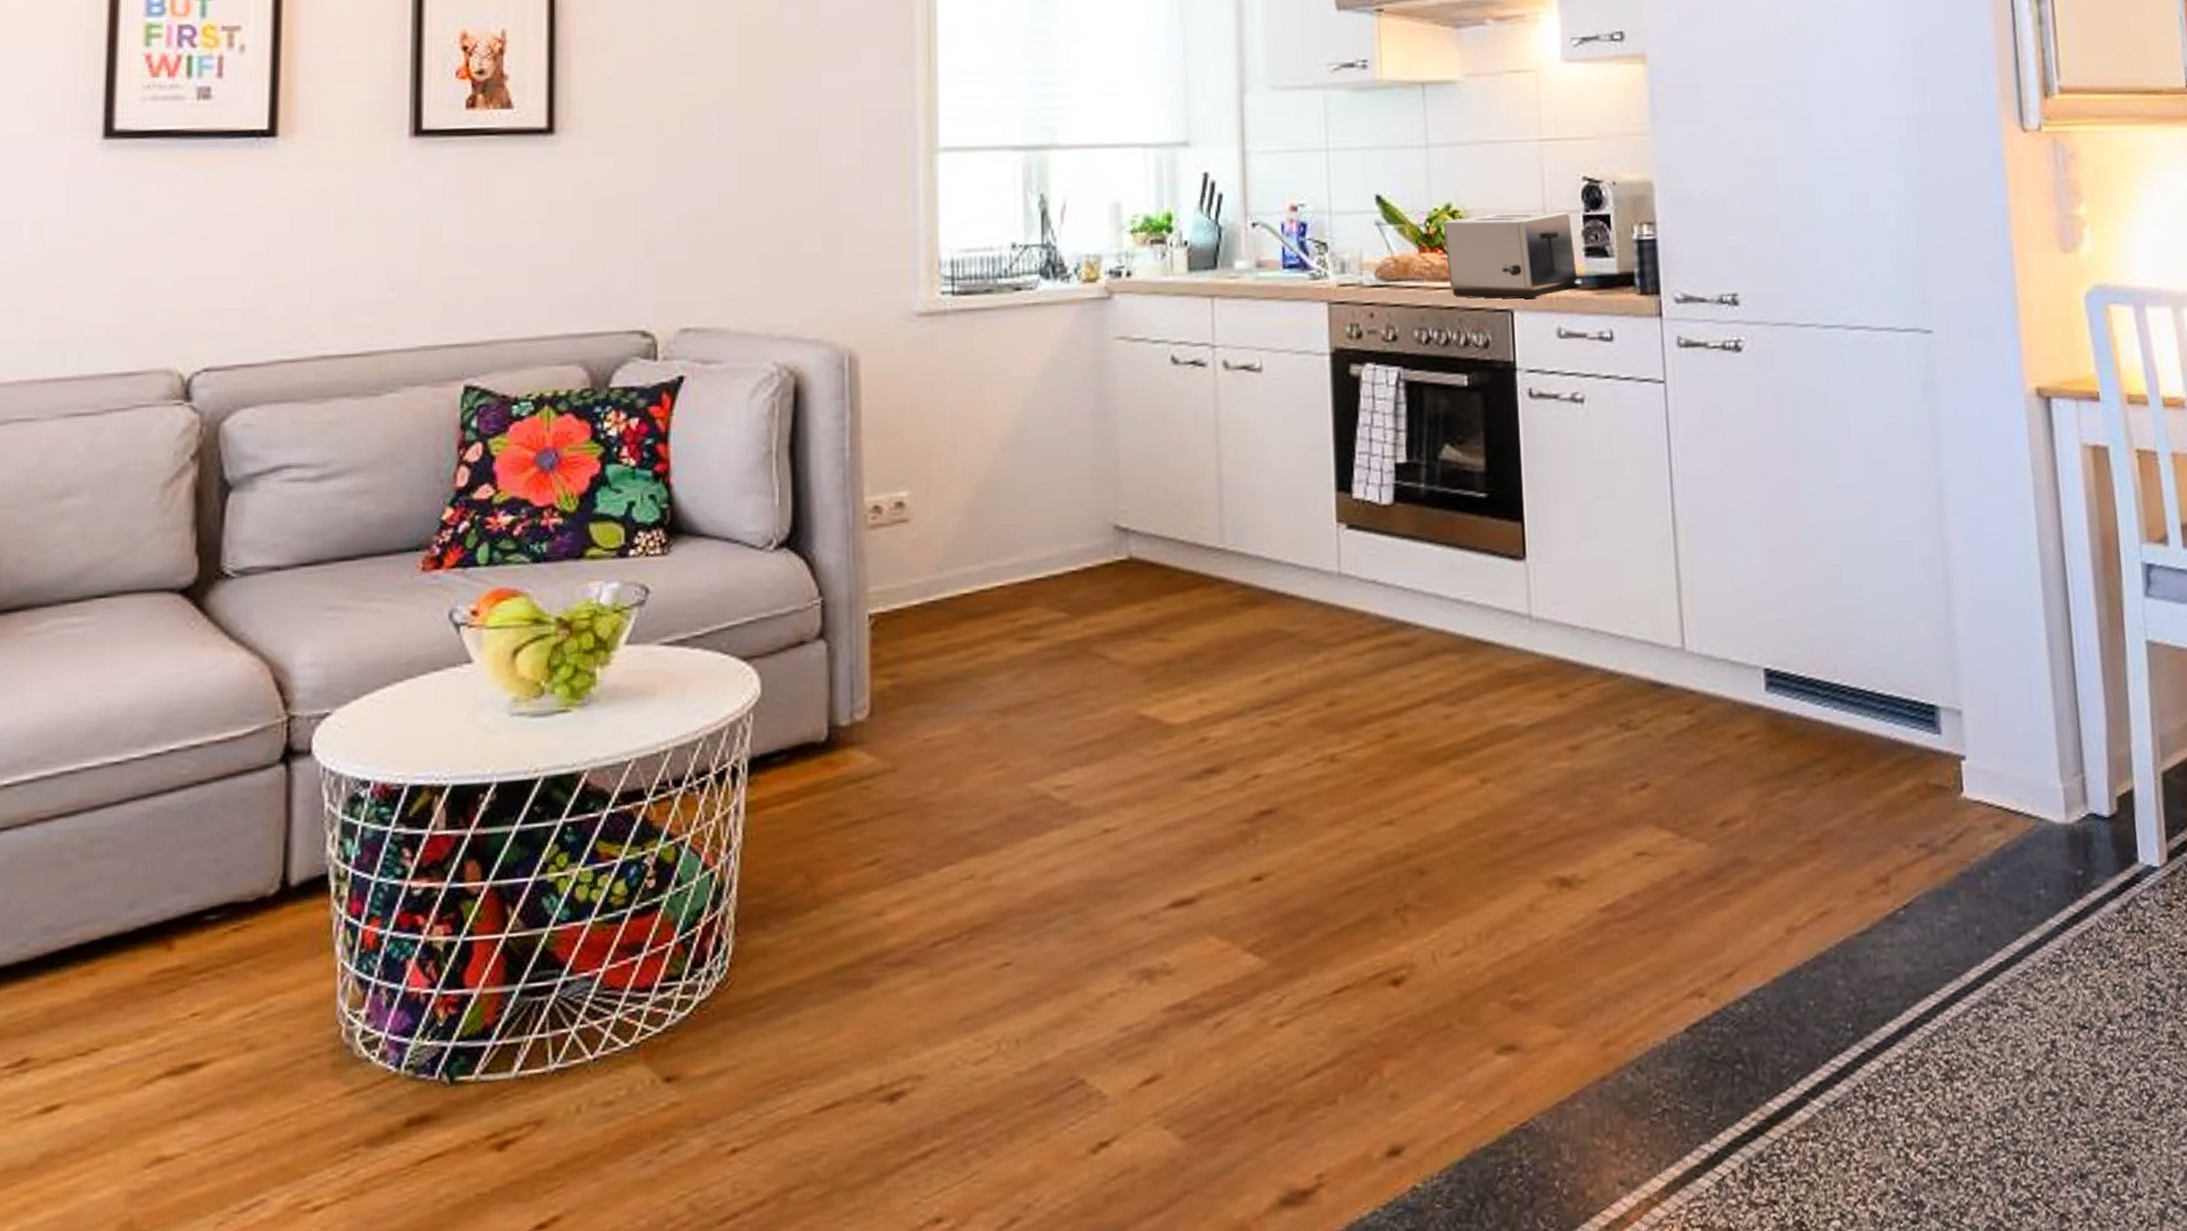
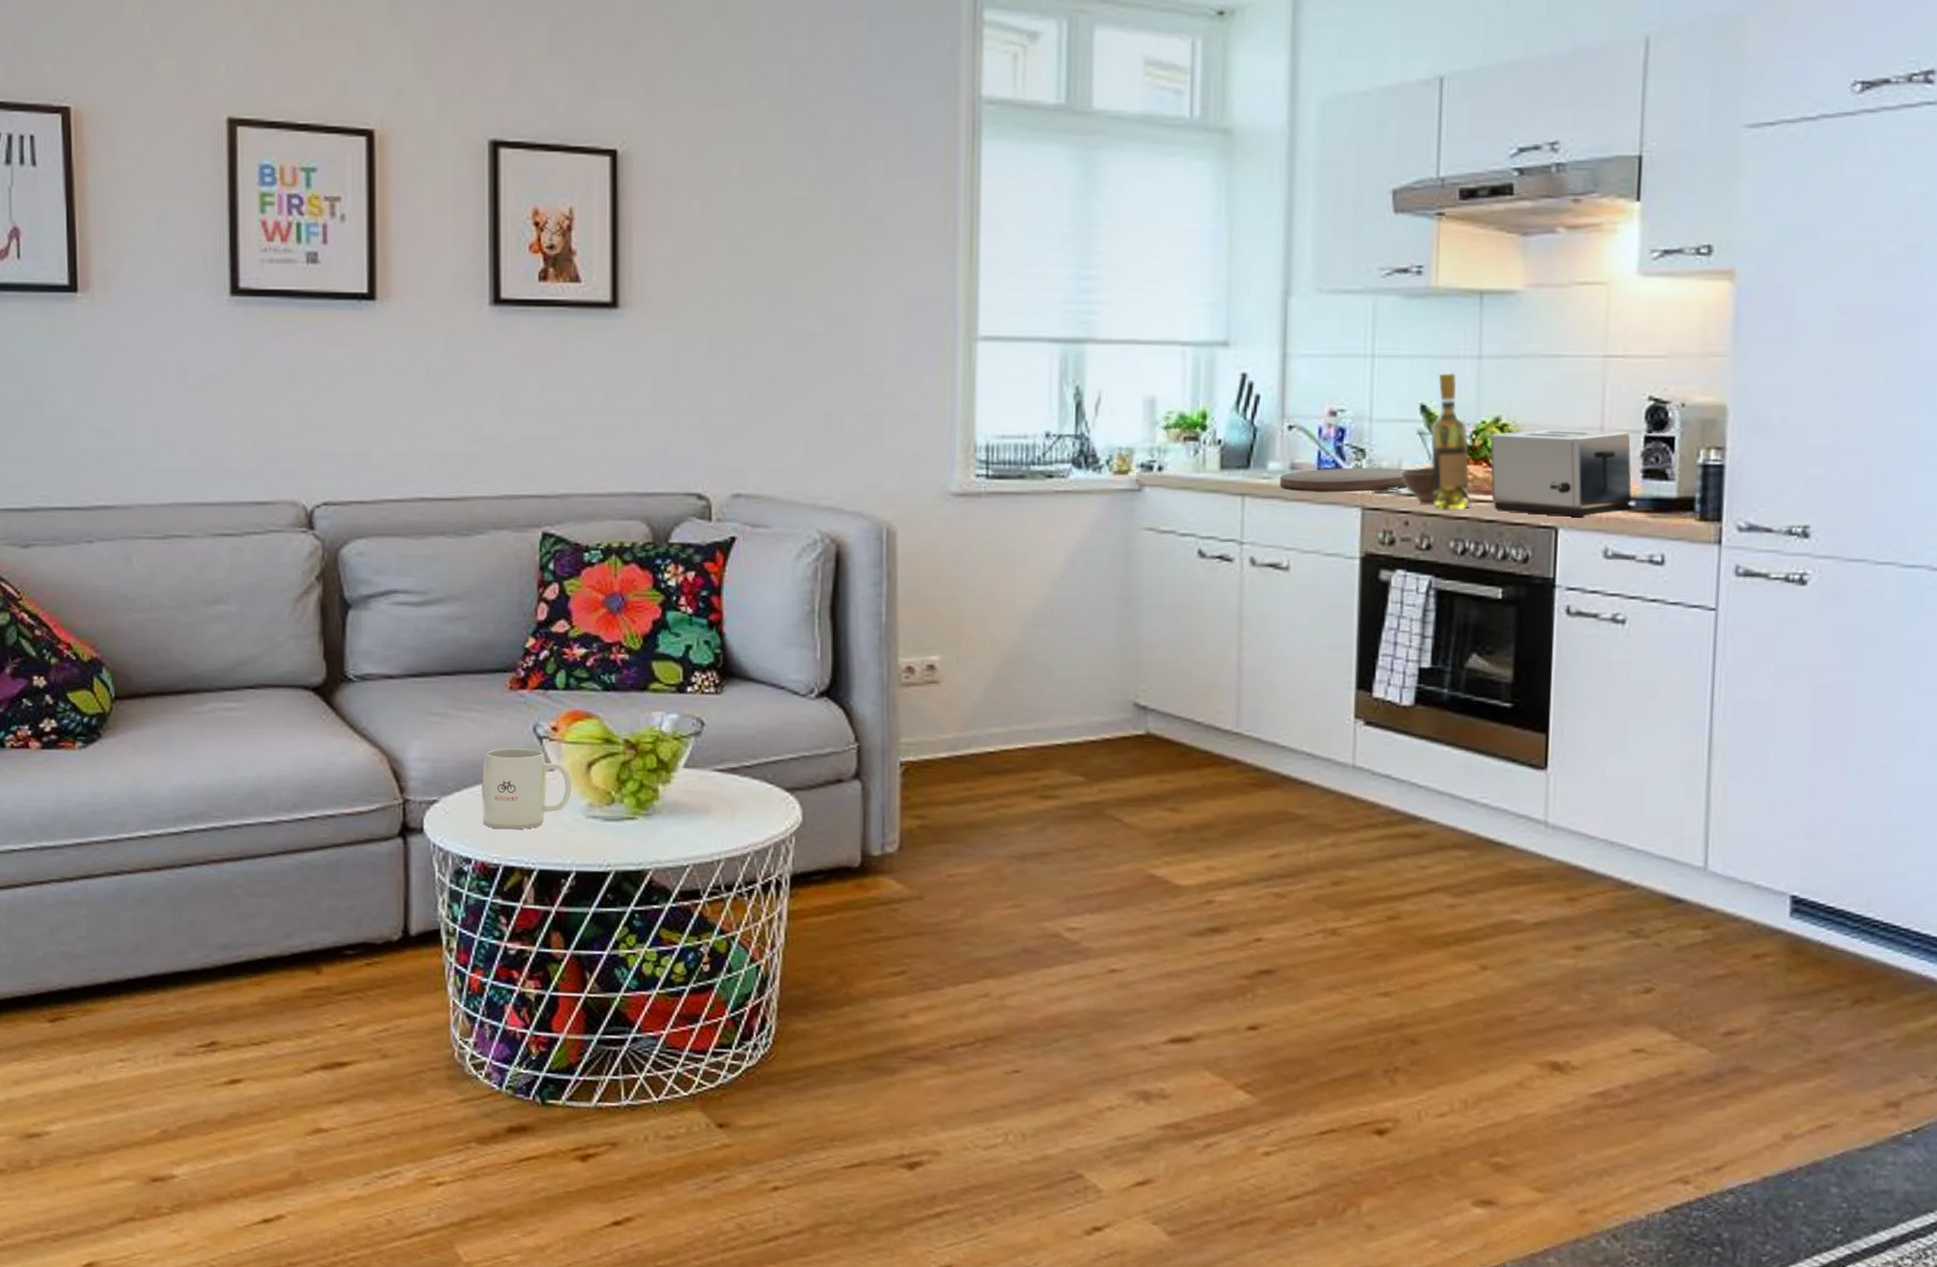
mug: none [384,639,494,741] -> present [482,748,572,830]
cutting board: none [1247,260,1369,290] -> present [1279,467,1407,493]
bowl: none [1362,257,1397,296] -> present [1400,467,1435,505]
bottle: none [1387,162,1430,300] -> present [1430,372,1470,511]

